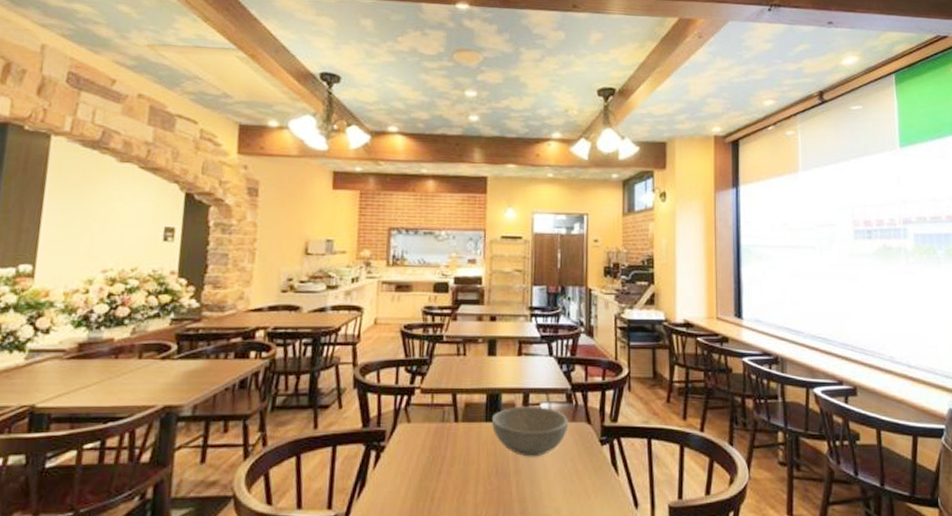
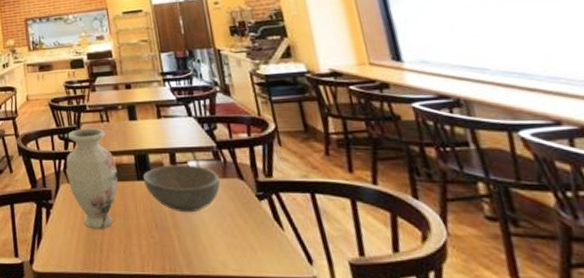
vase: none [407,361,466,475] -> present [66,128,118,229]

